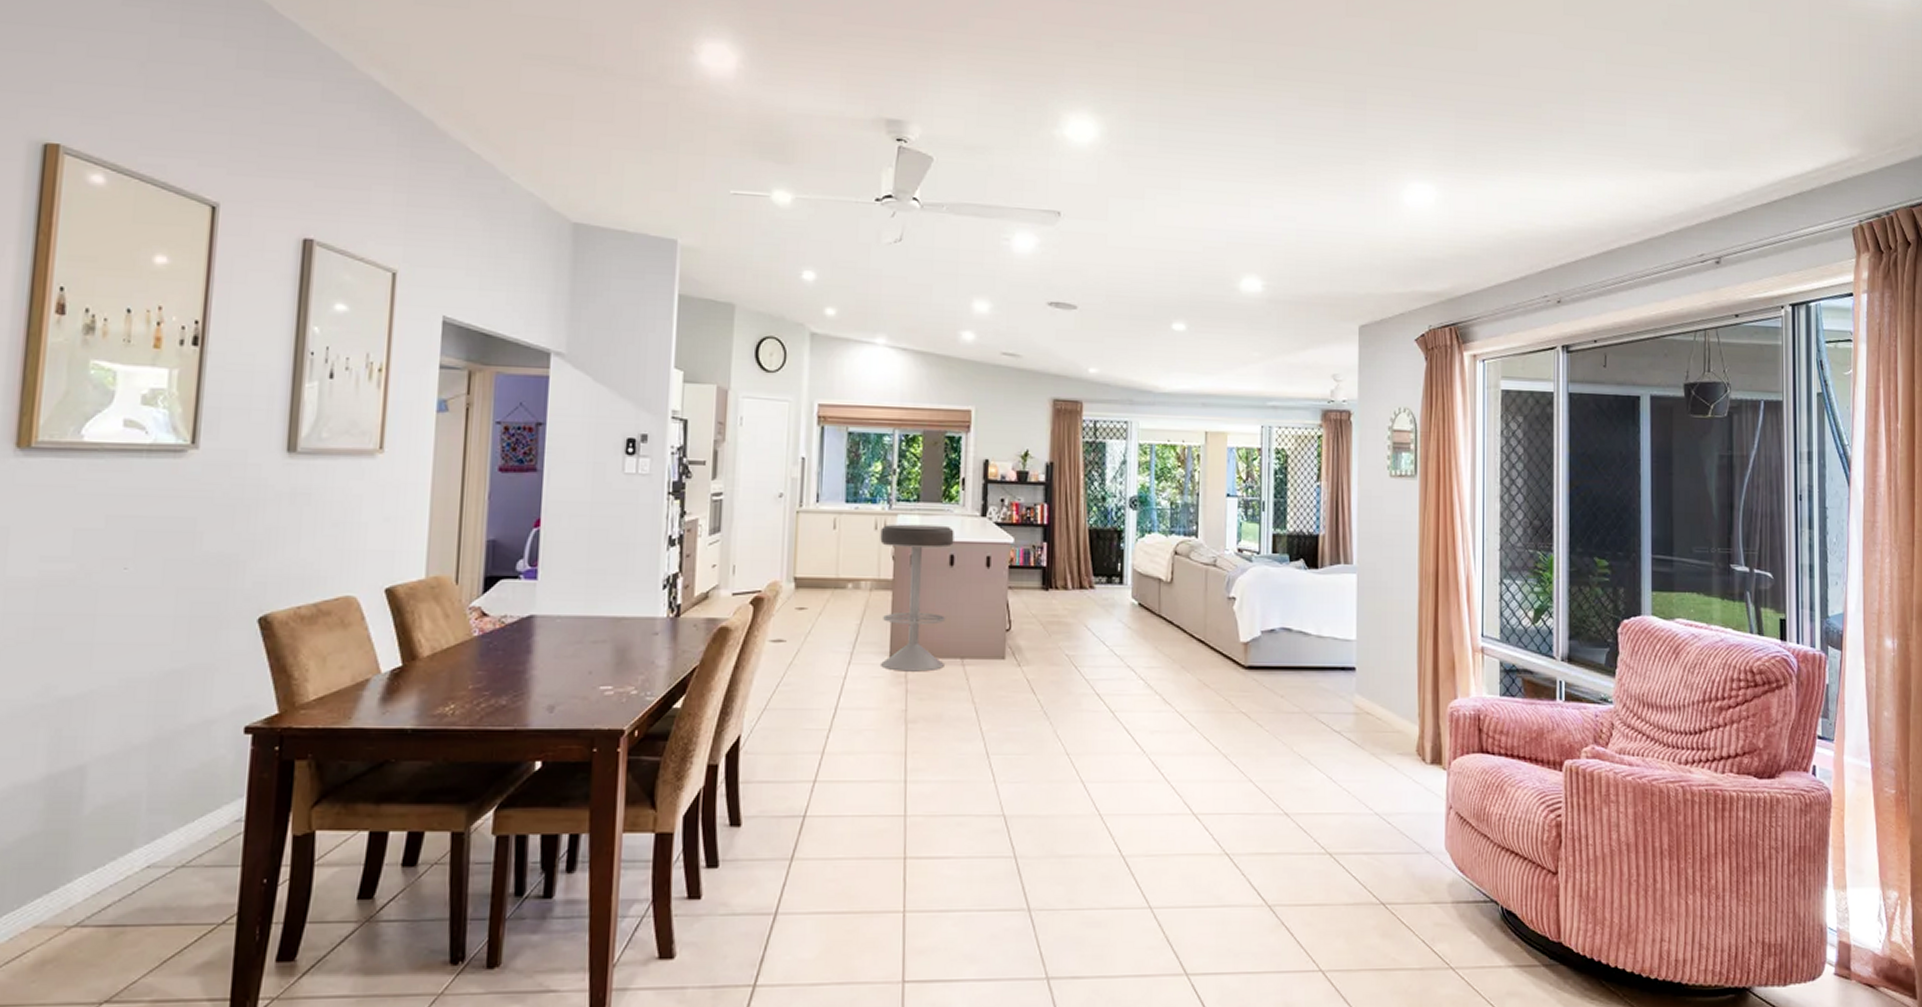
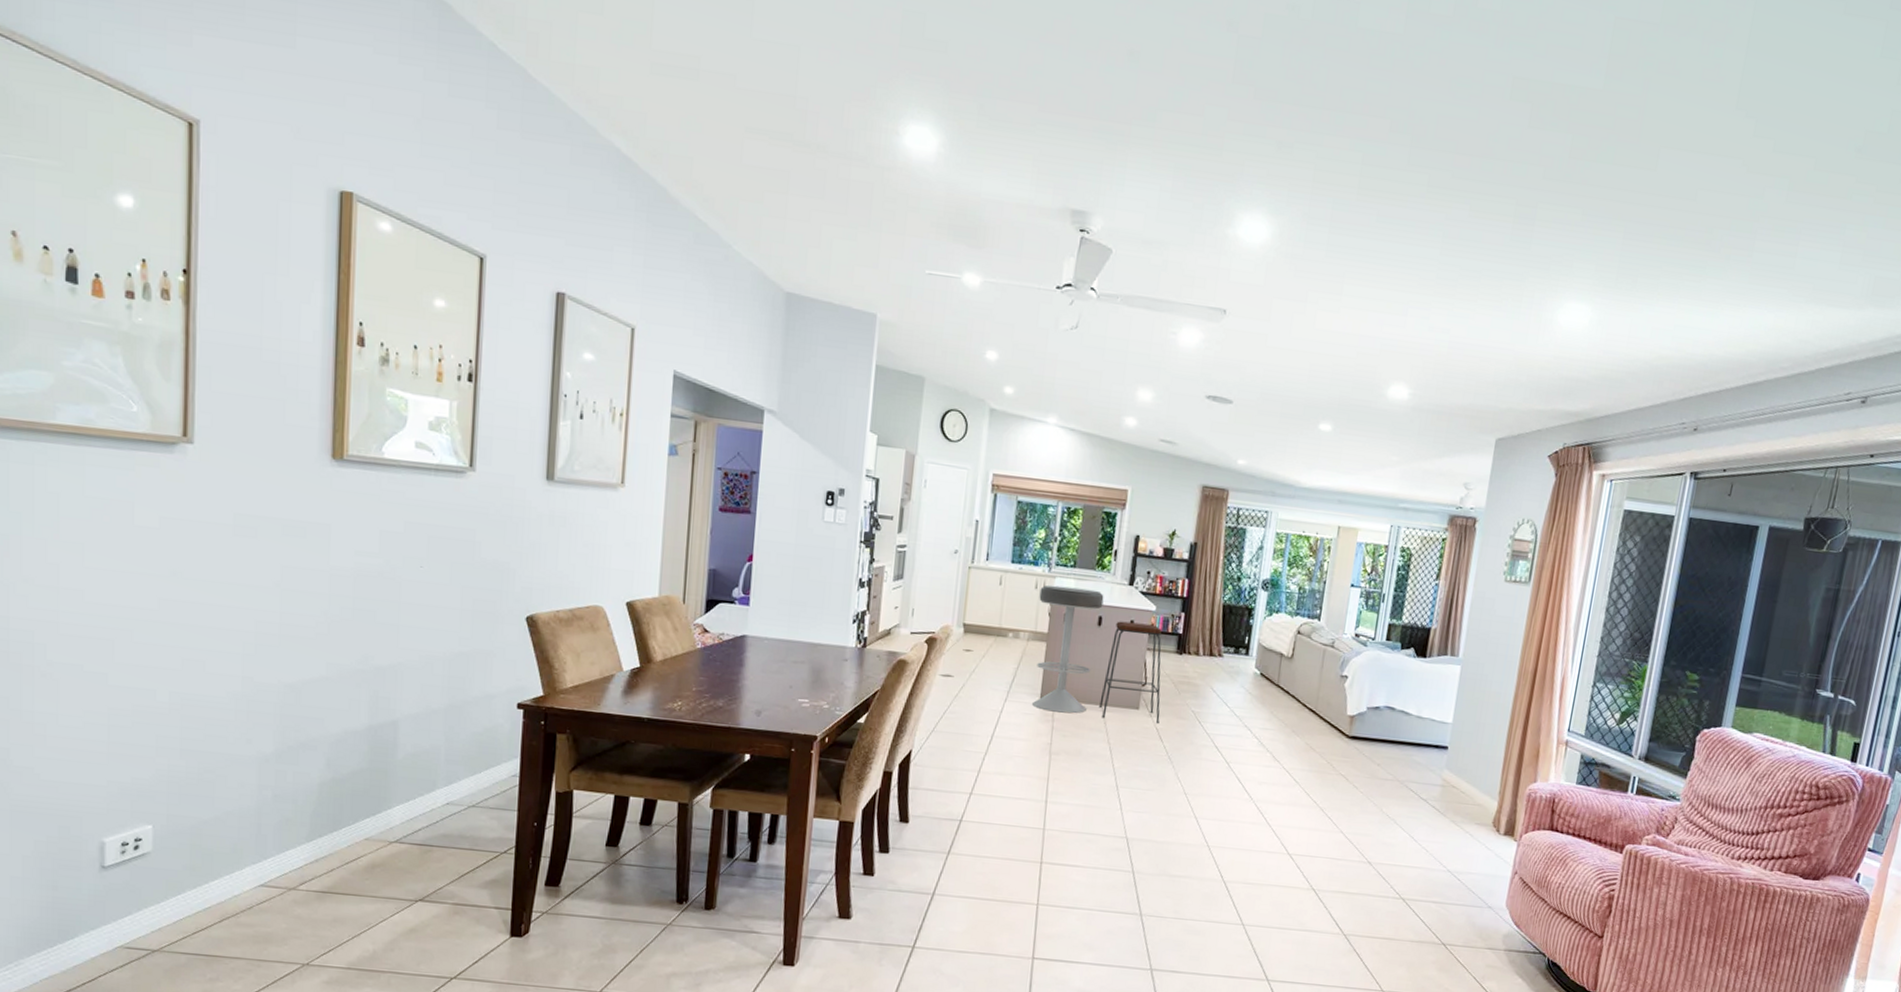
bar stool: none [959,558,1030,675] -> present [1099,621,1162,725]

